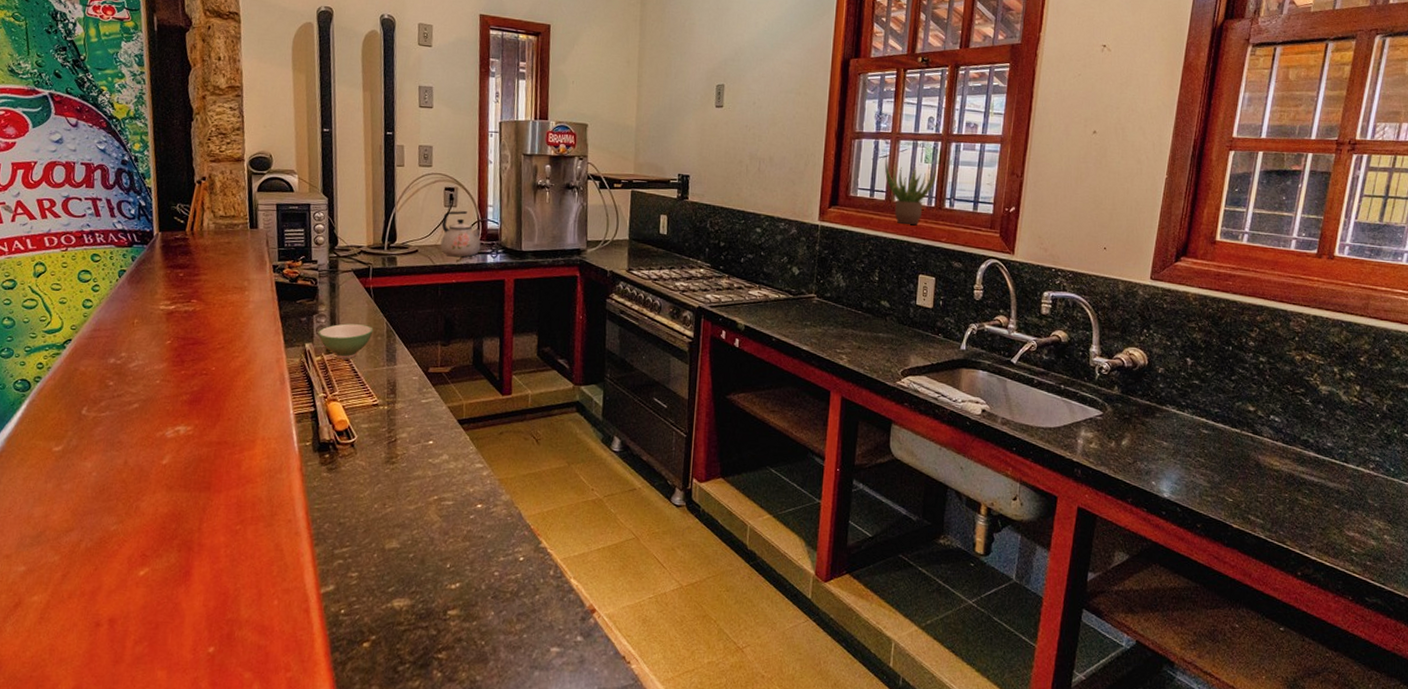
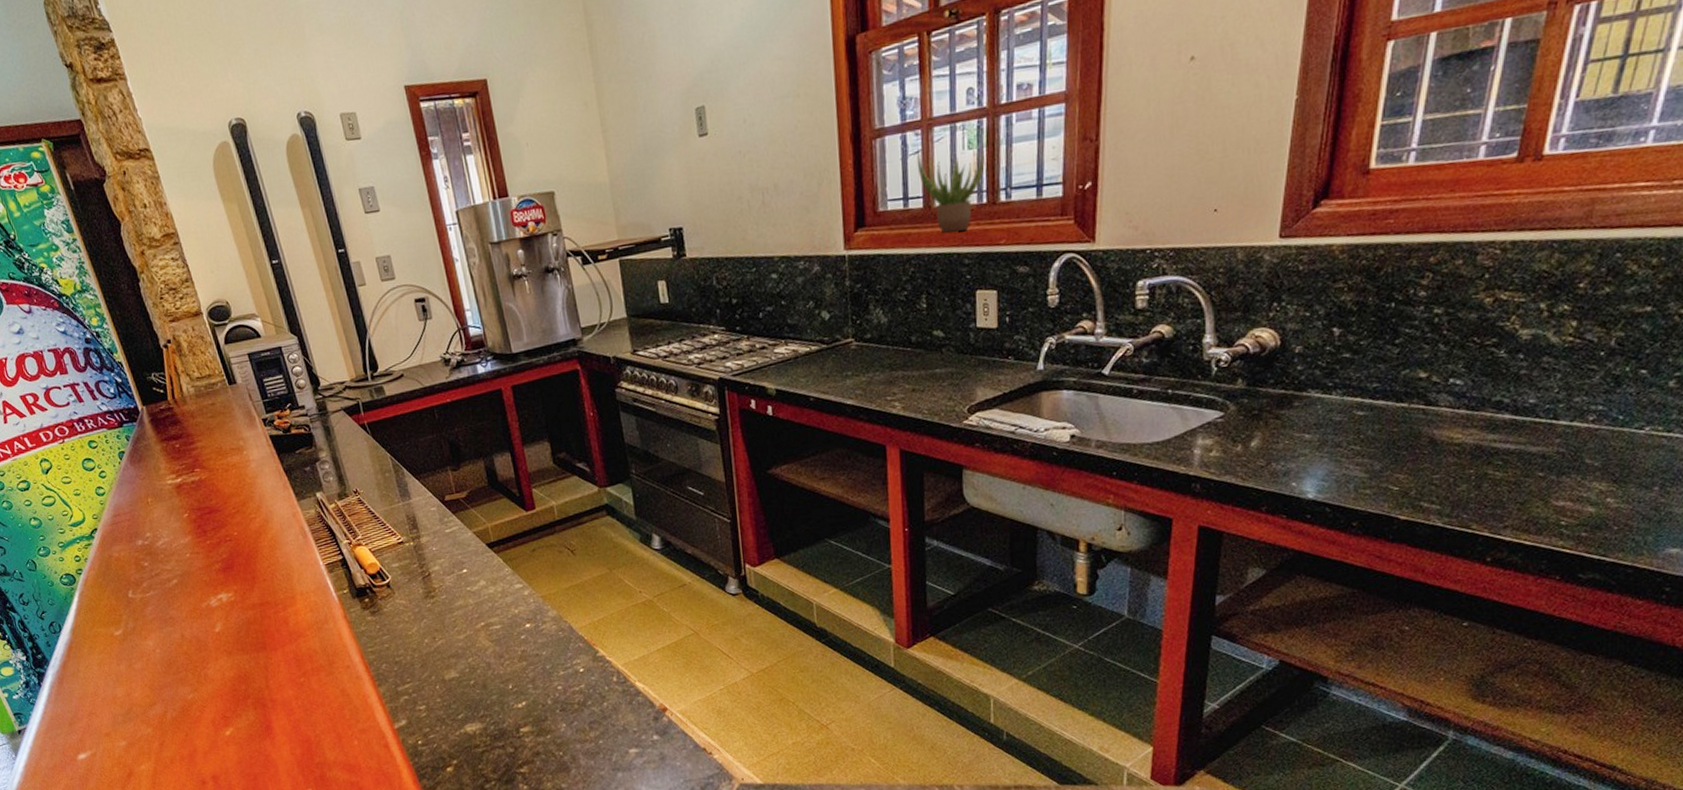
bowl: present [318,323,374,360] -> none [325,463,380,503]
kettle: present [440,211,481,257] -> none [420,321,469,375]

